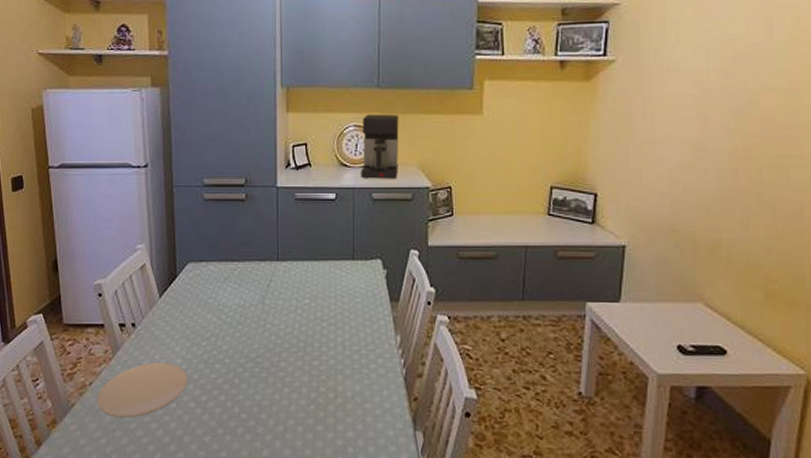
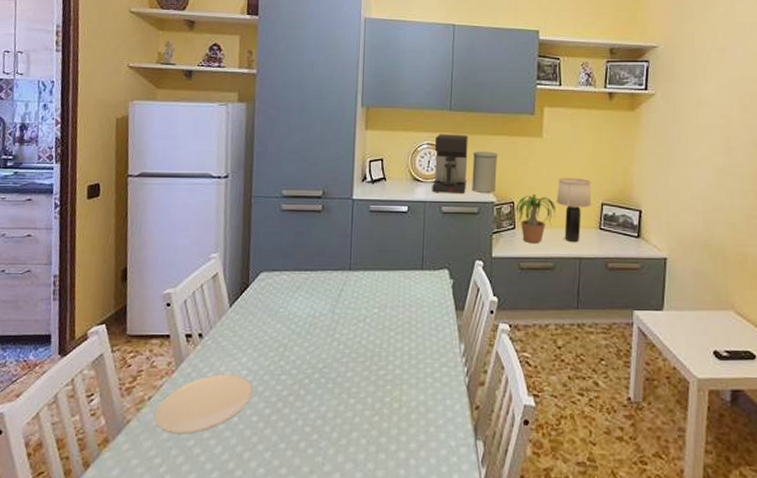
canister: none [404,132,433,177] -> present [472,151,498,193]
potted plant: none [453,177,498,232] -> present [515,193,556,244]
table lamp: none [498,159,540,230] -> present [556,177,592,243]

